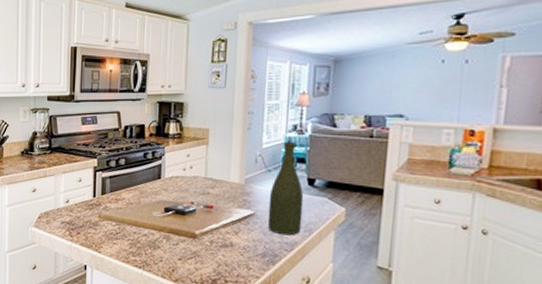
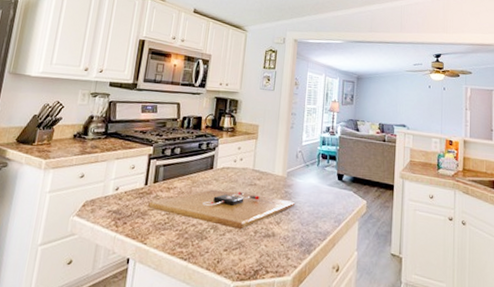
bottle: present [267,142,304,235] -> none [305,141,335,225]

